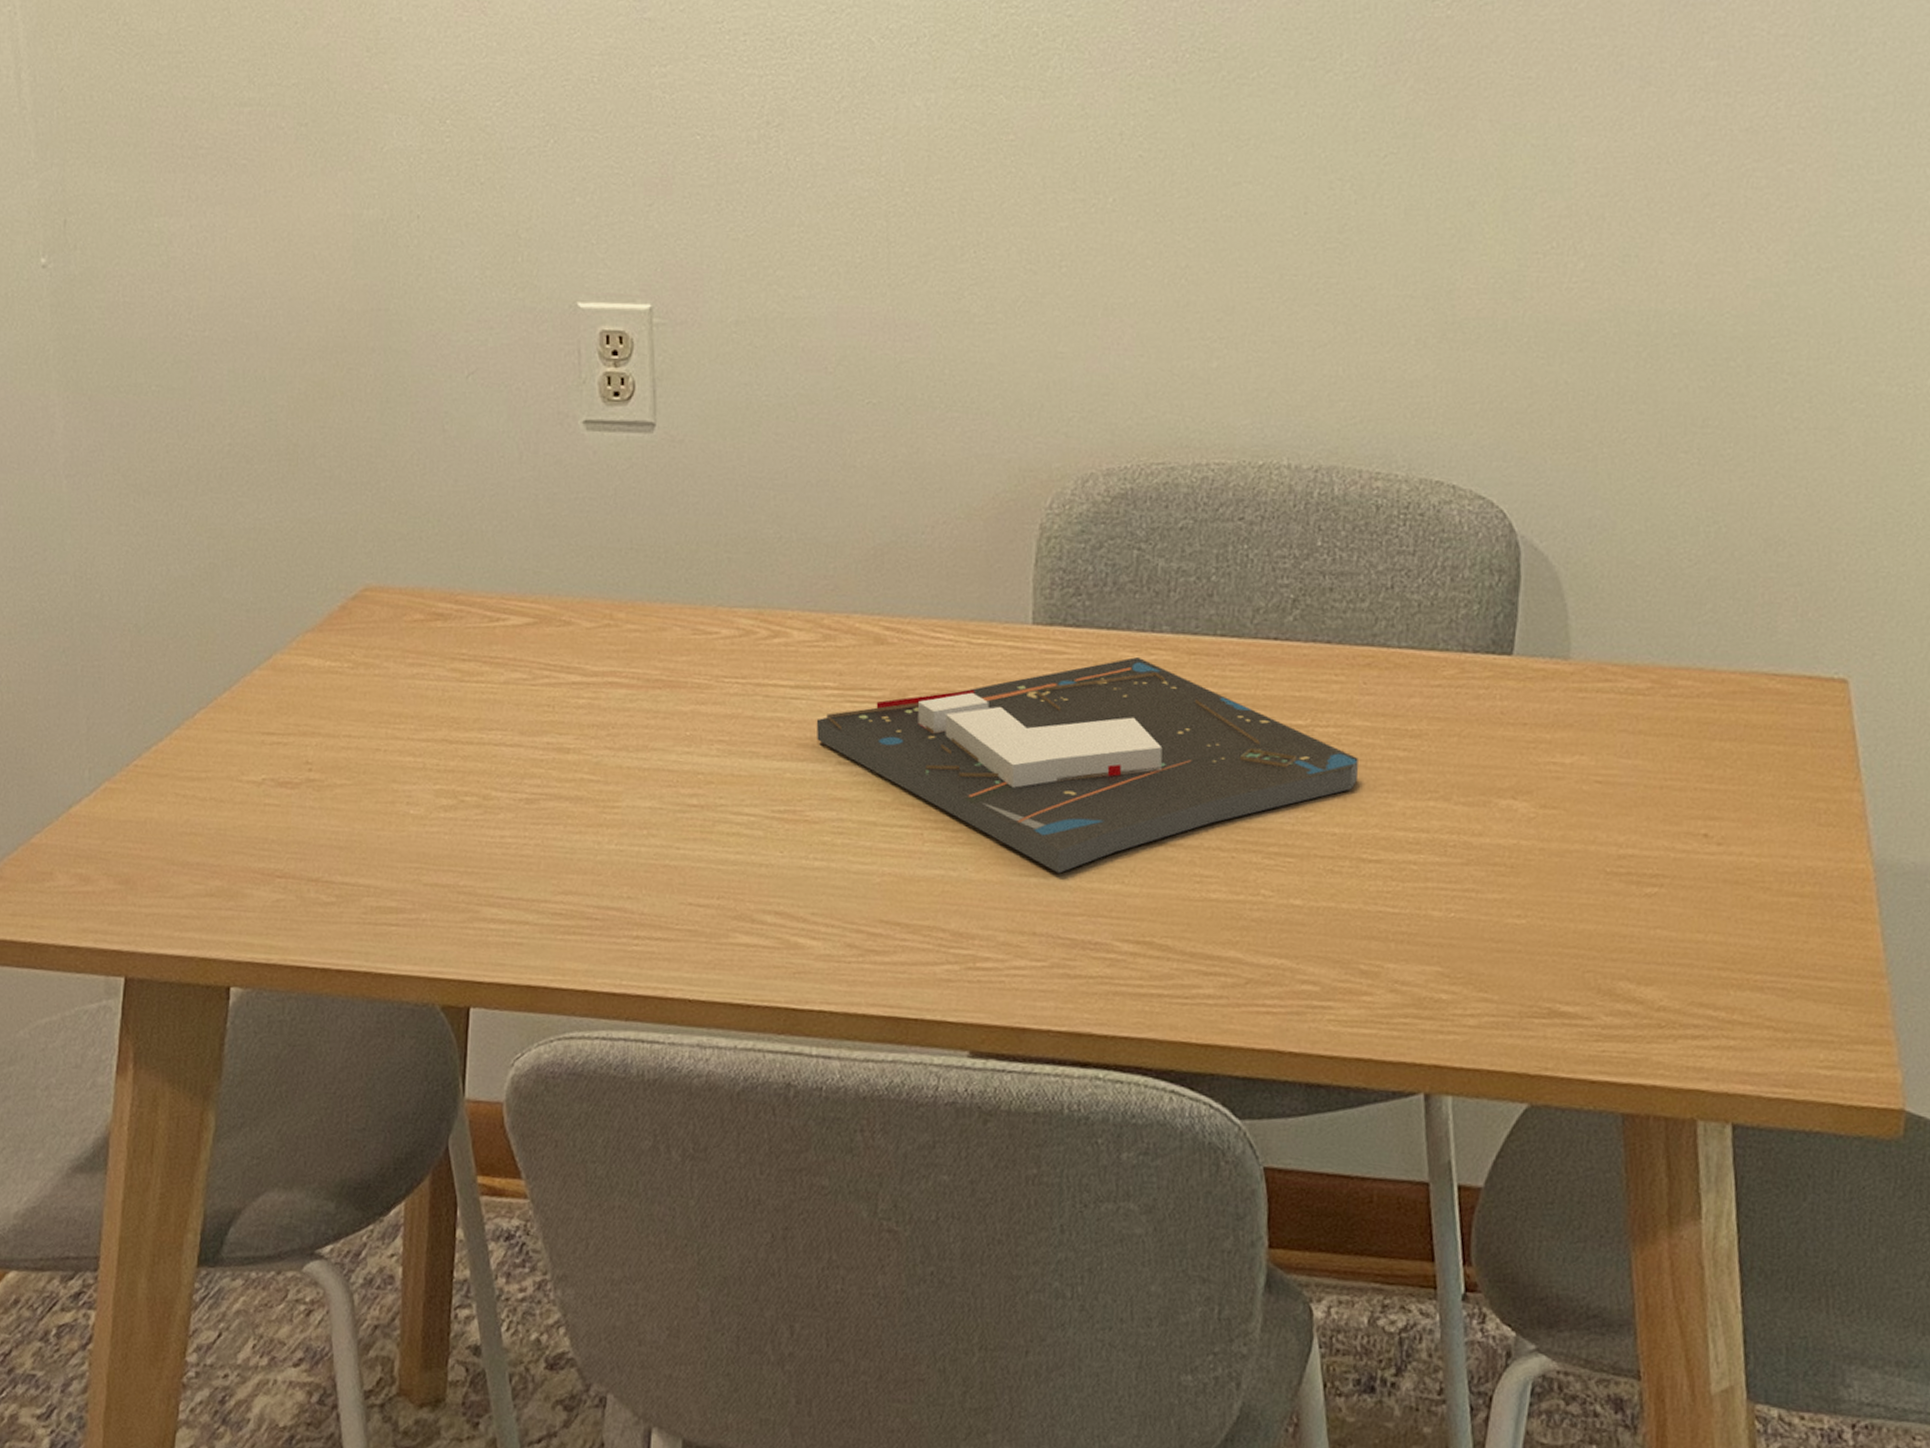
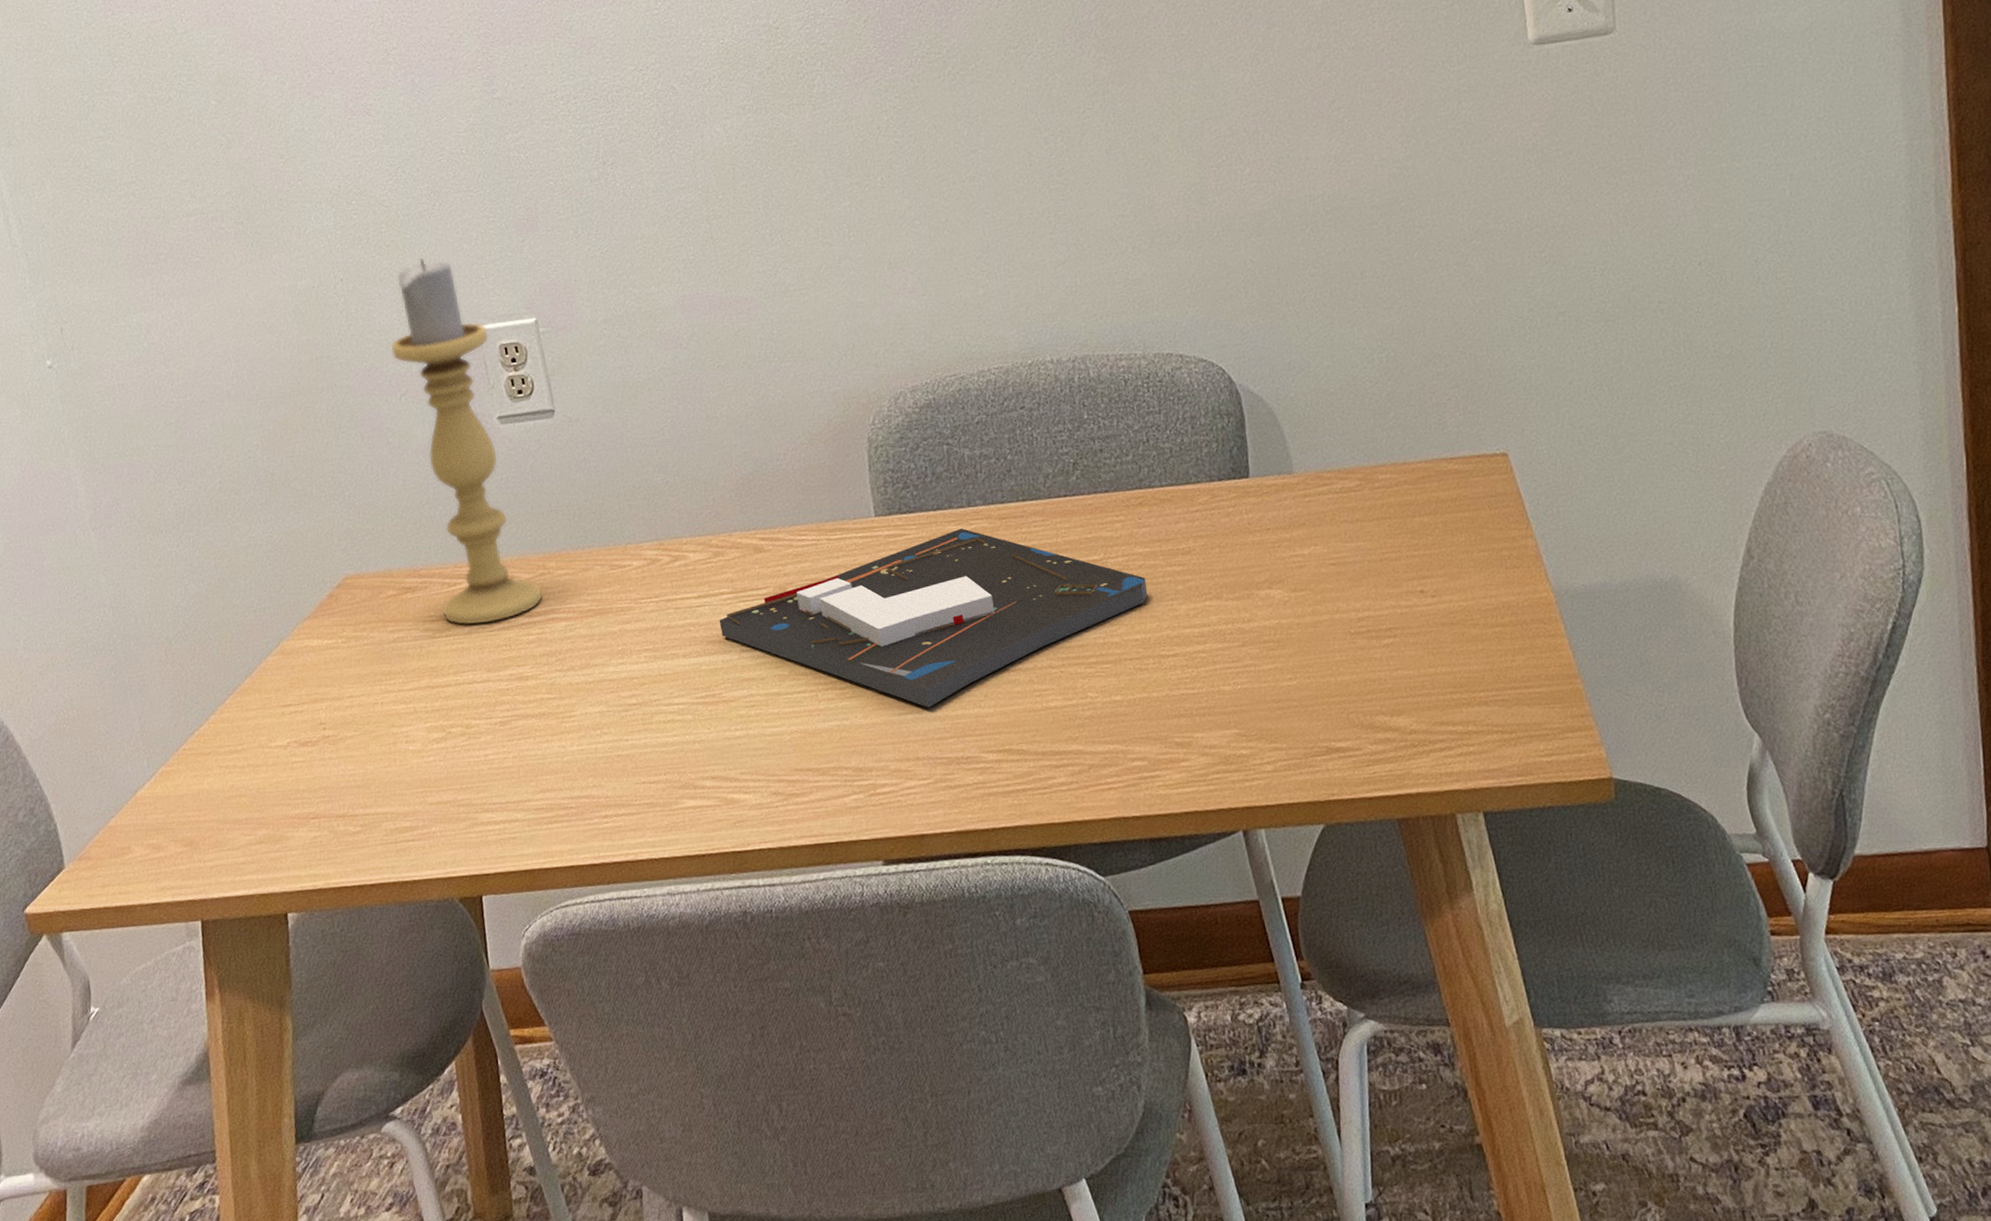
candle holder: none [465,206,603,675] -> present [390,258,543,626]

